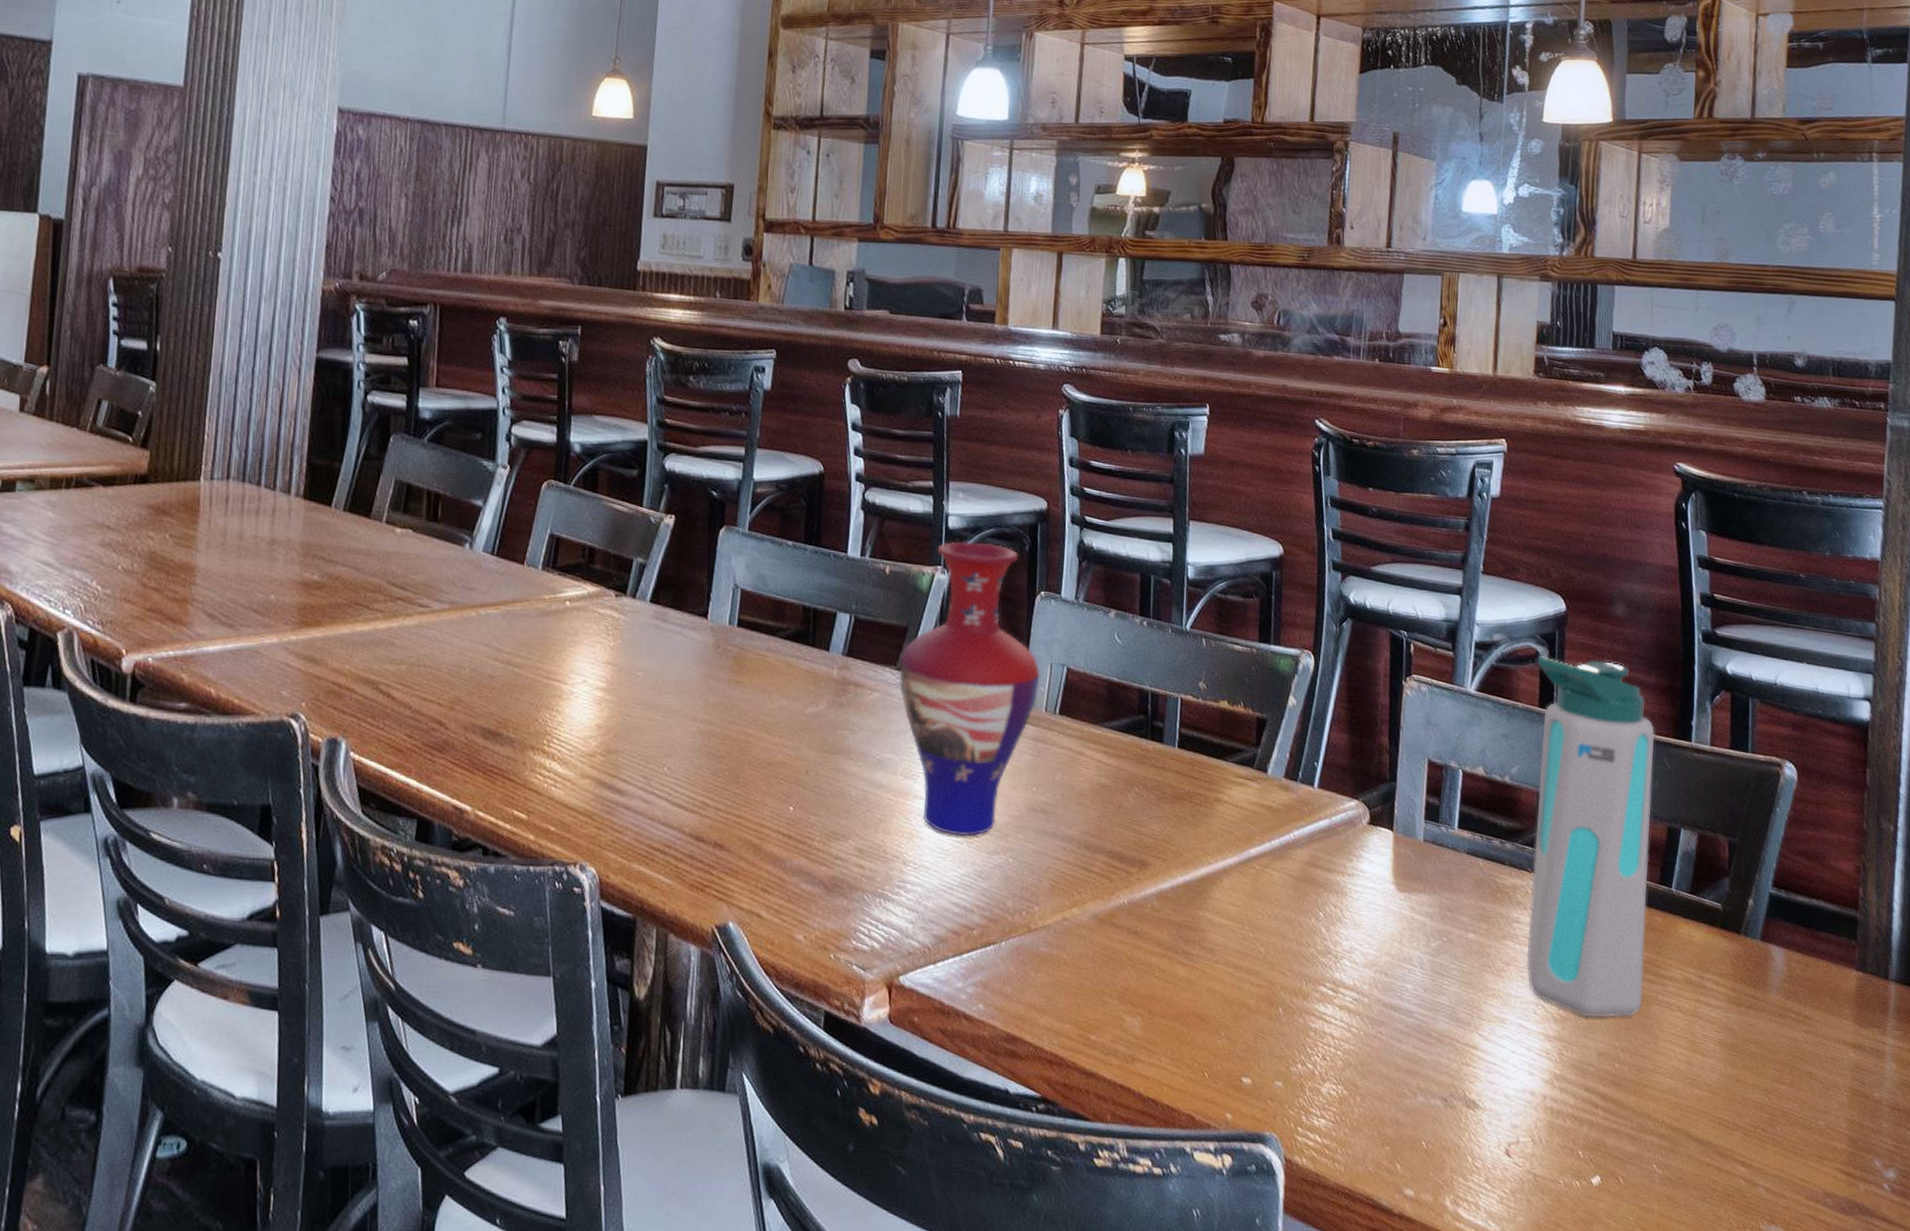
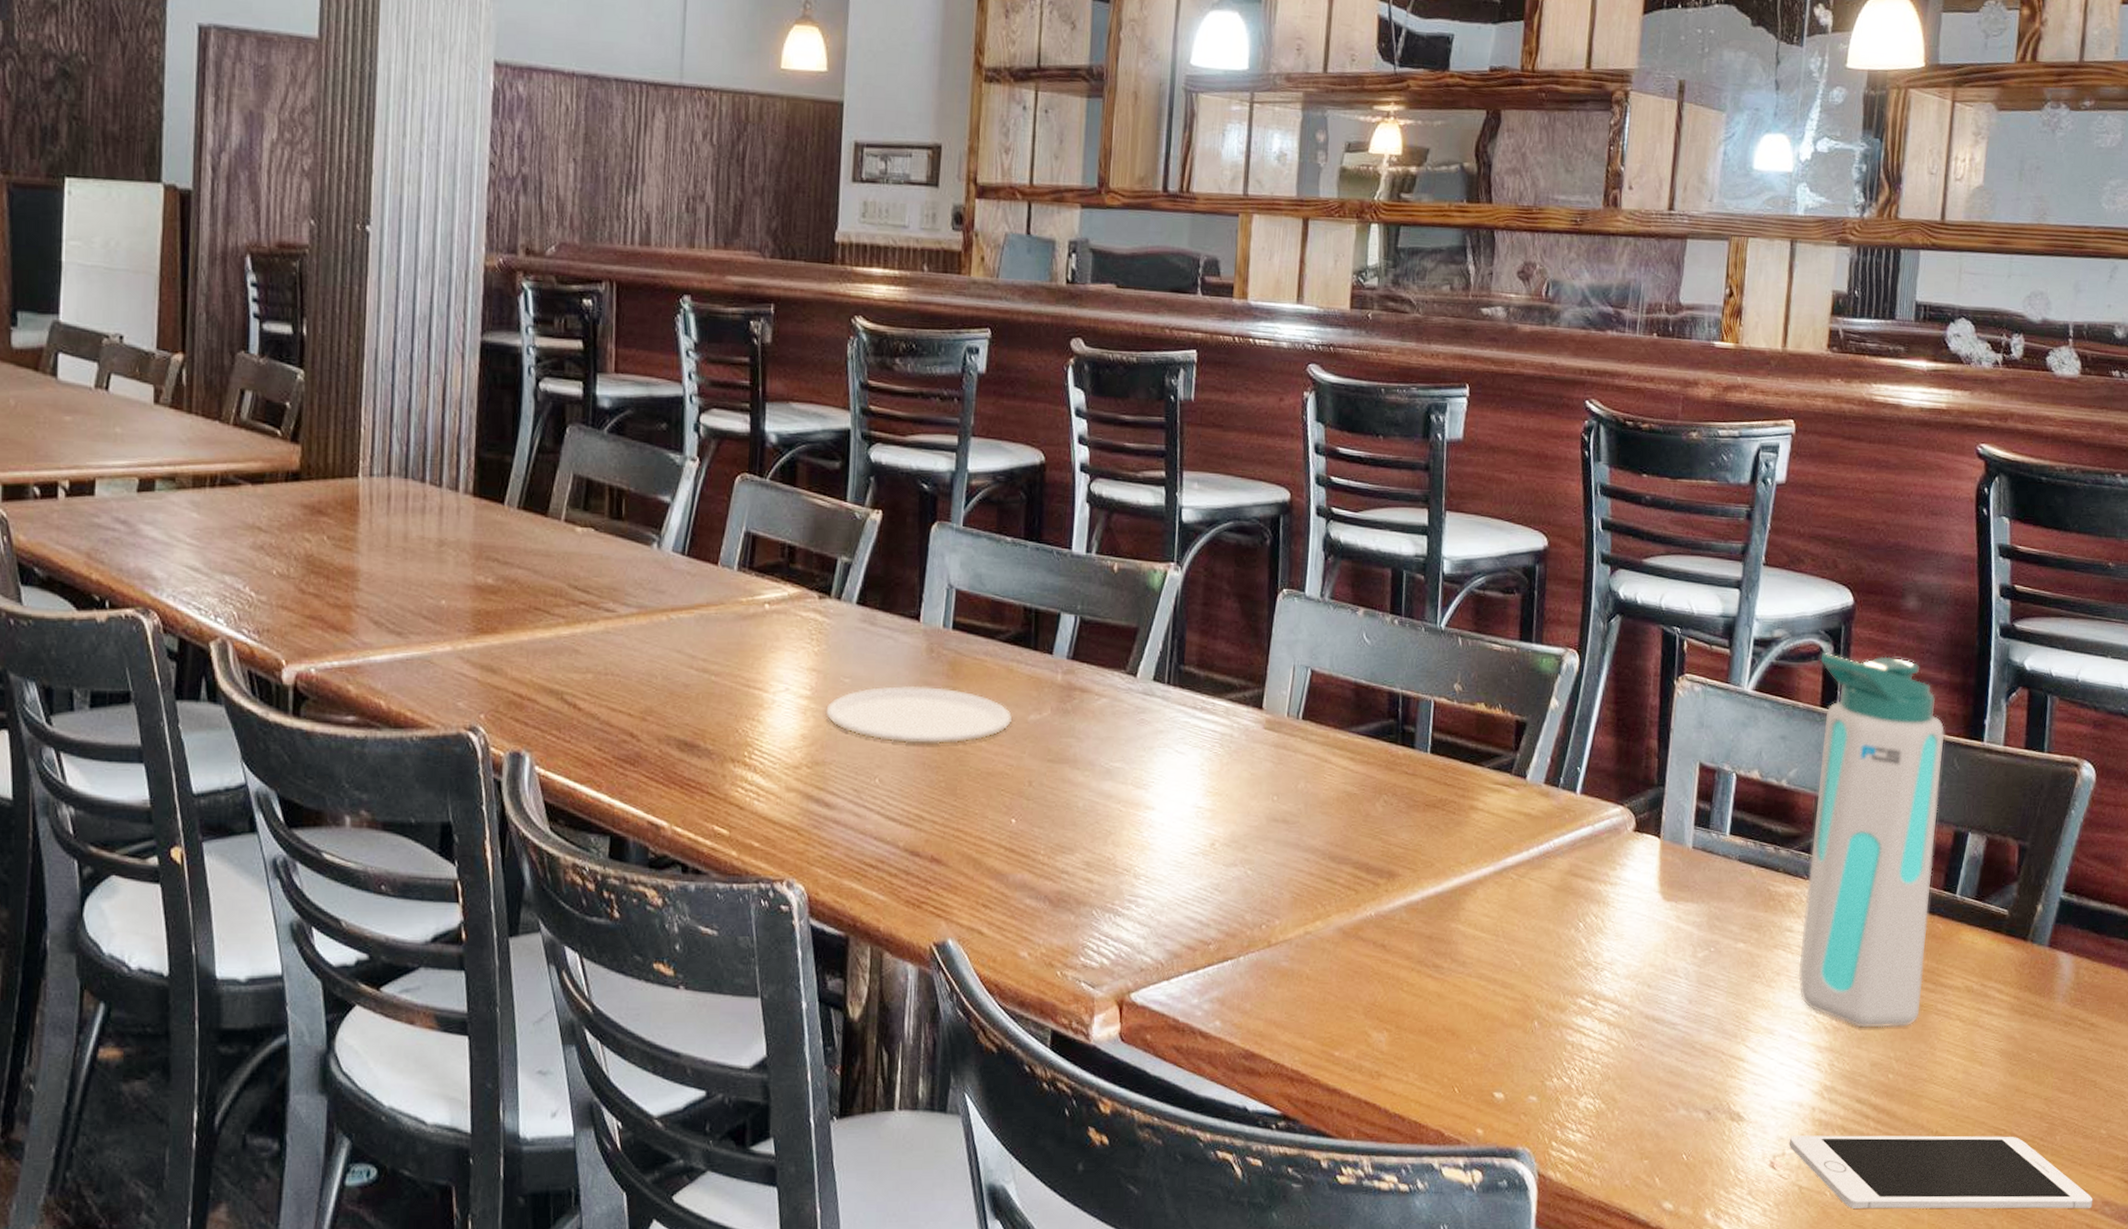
plate: none [619,679,791,735] -> present [826,685,1012,745]
vase: present [899,541,1040,837] -> none [1129,535,1282,849]
cell phone: none [1522,1124,1815,1200] -> present [1788,1135,2093,1209]

